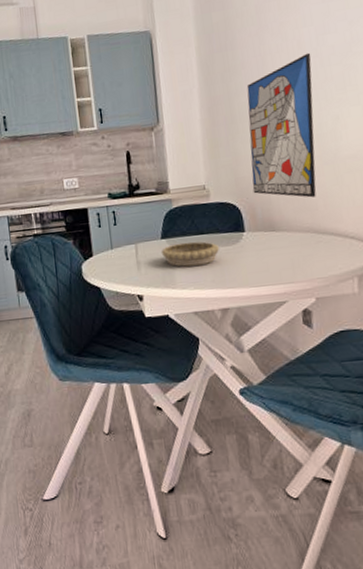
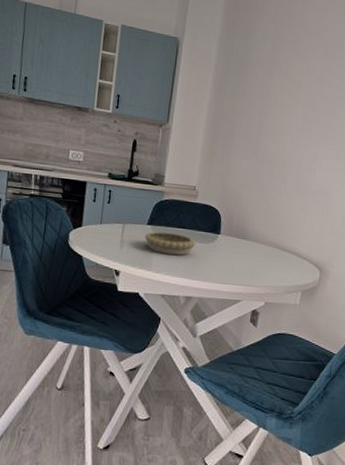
wall art: present [246,52,316,198] -> none [234,96,307,218]

